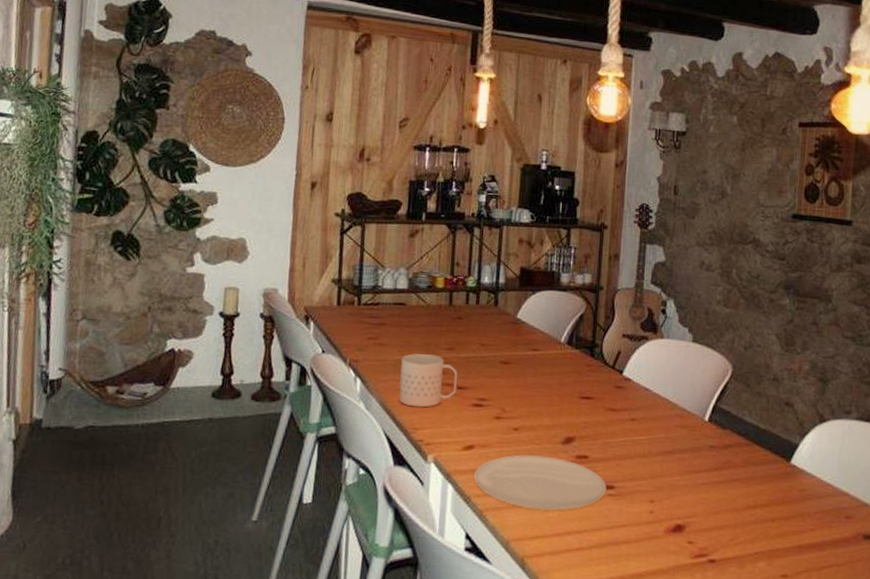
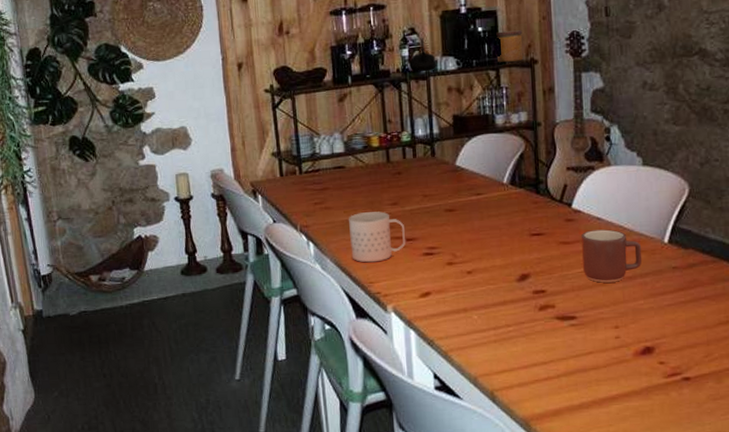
plate: present [474,454,606,511] -> none [434,294,568,346]
kettle: none [486,186,512,220] -> present [410,37,437,72]
jar: none [570,193,597,224] -> present [496,30,524,63]
mug: none [626,400,684,455] -> present [580,229,642,283]

